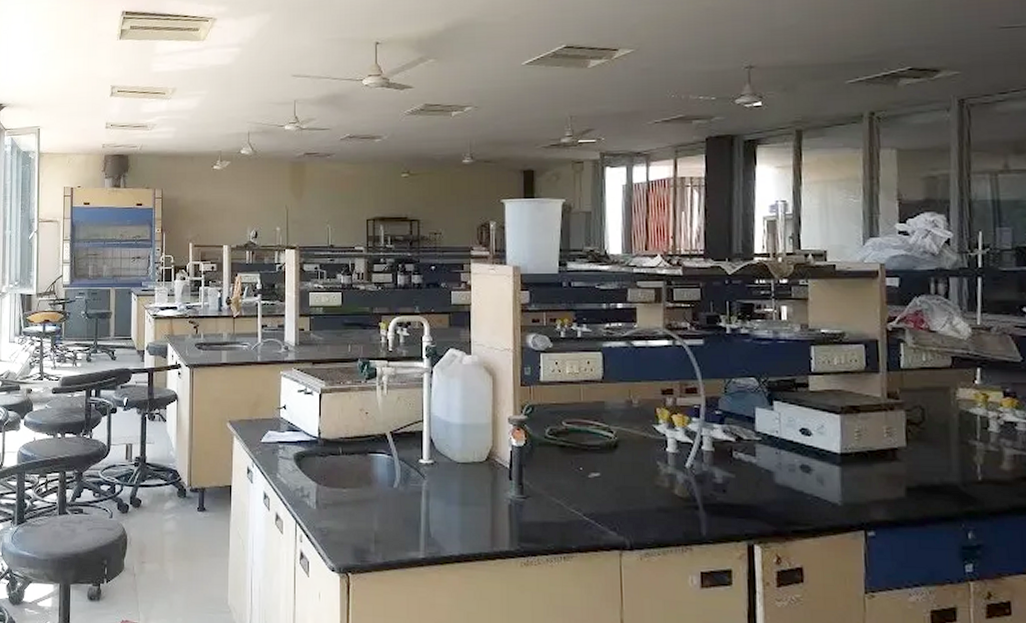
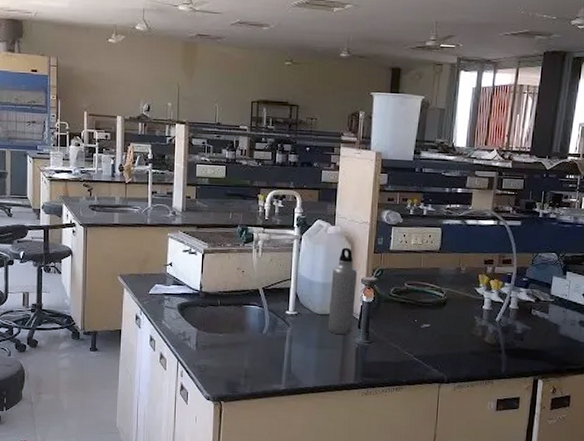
water bottle: none [471,380,503,489] -> present [327,247,357,335]

